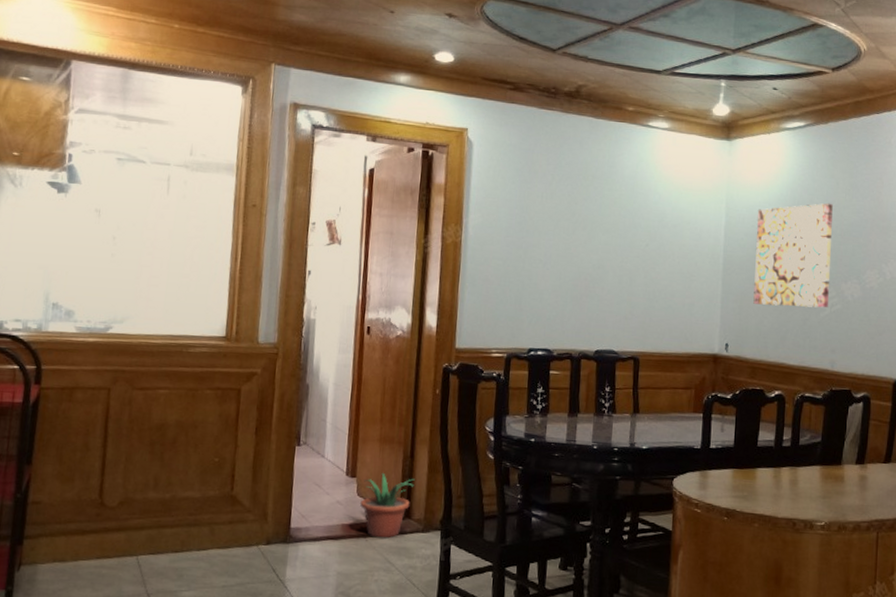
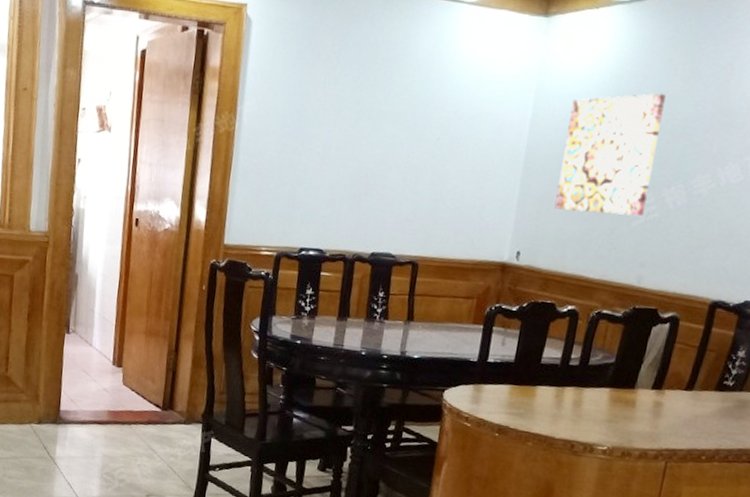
potted plant: present [360,472,415,538] -> none [125,364,179,427]

